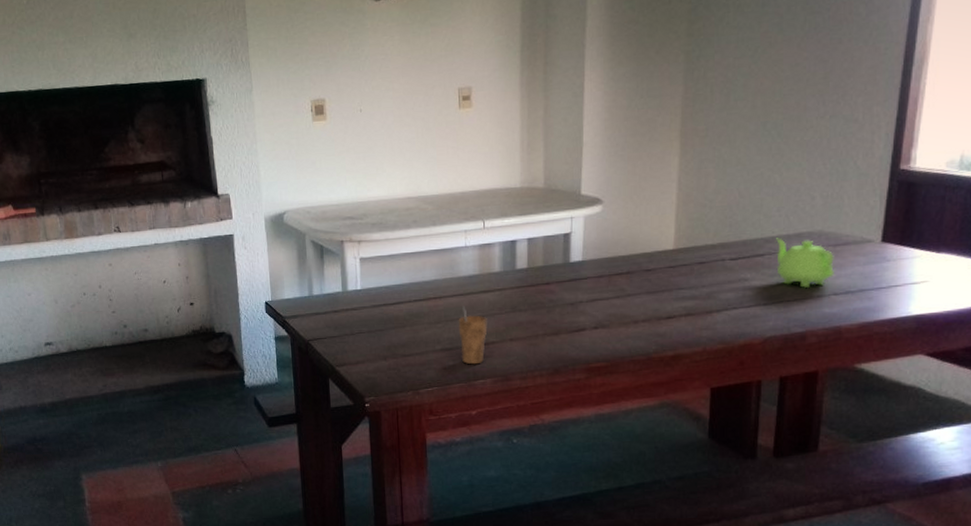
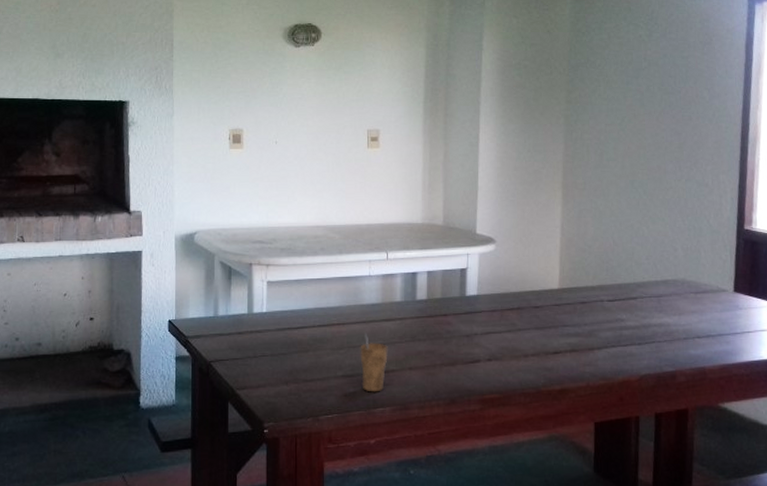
teapot: present [776,238,834,289] -> none [646,283,697,331]

